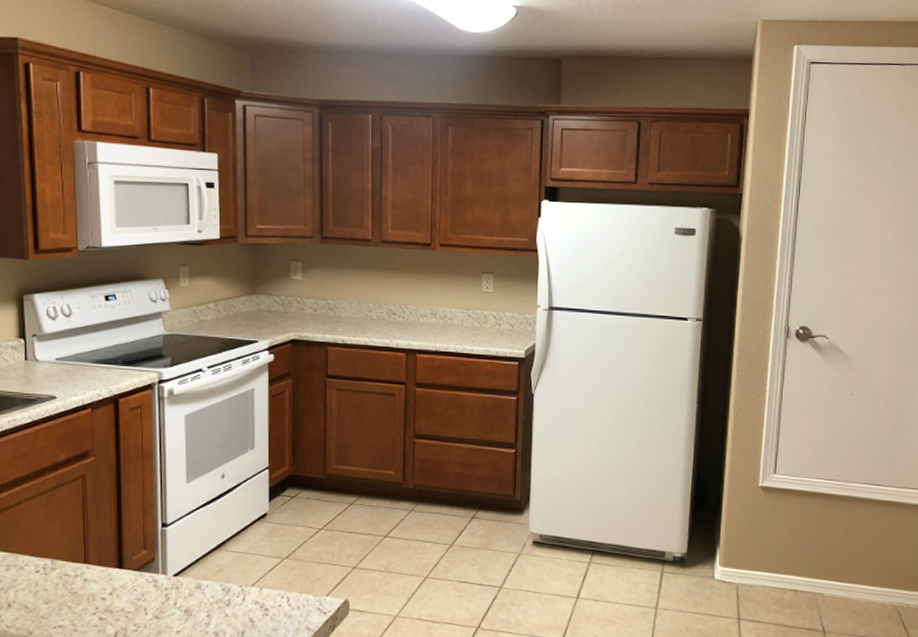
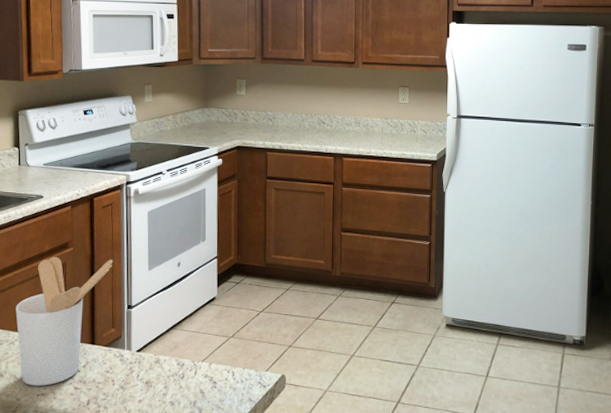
utensil holder: none [25,468,144,617] -> present [16,257,113,386]

